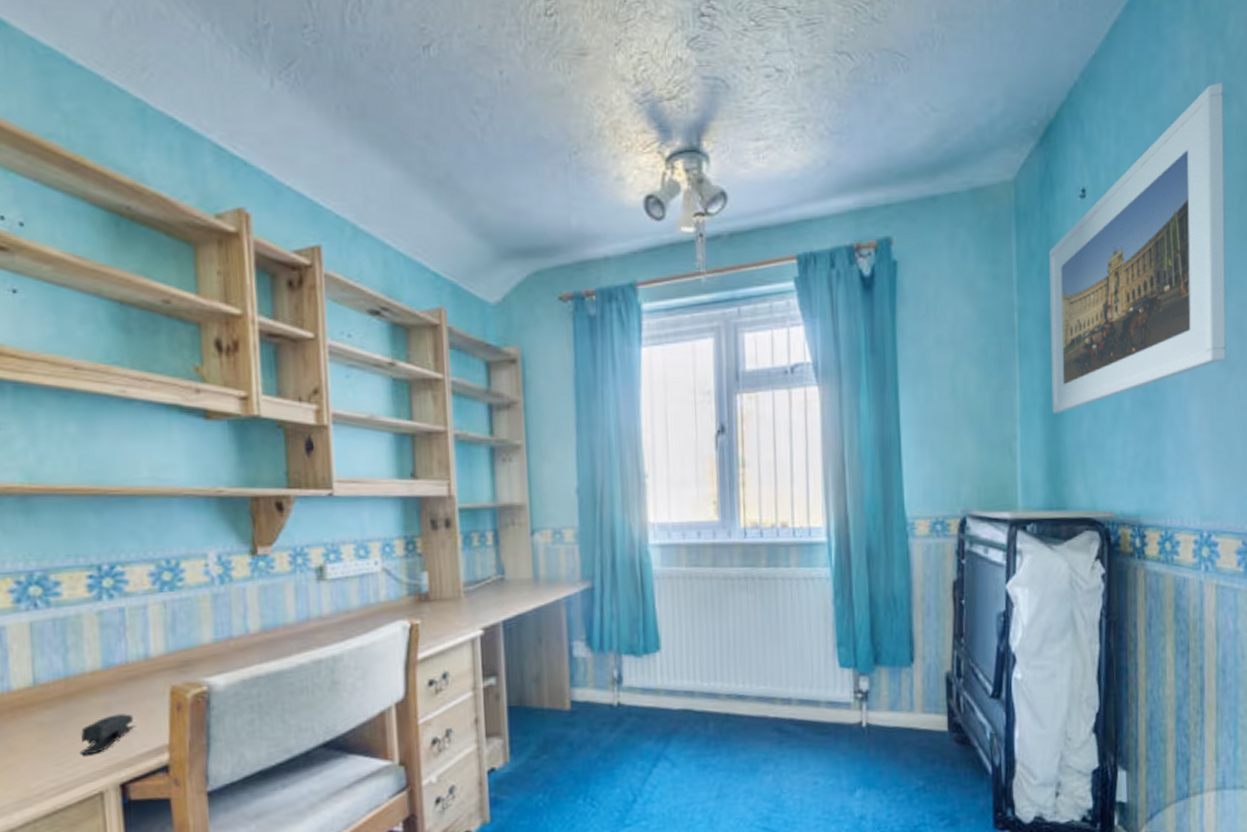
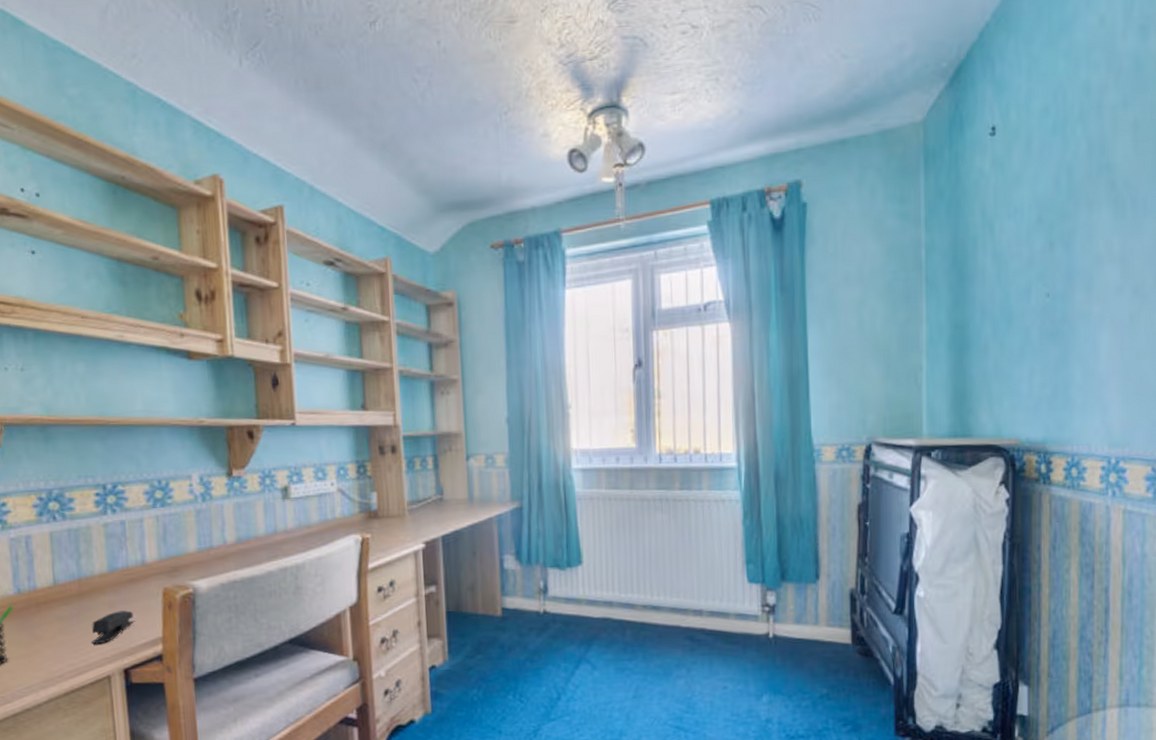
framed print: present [1048,82,1226,413] -> none [957,15,1142,345]

